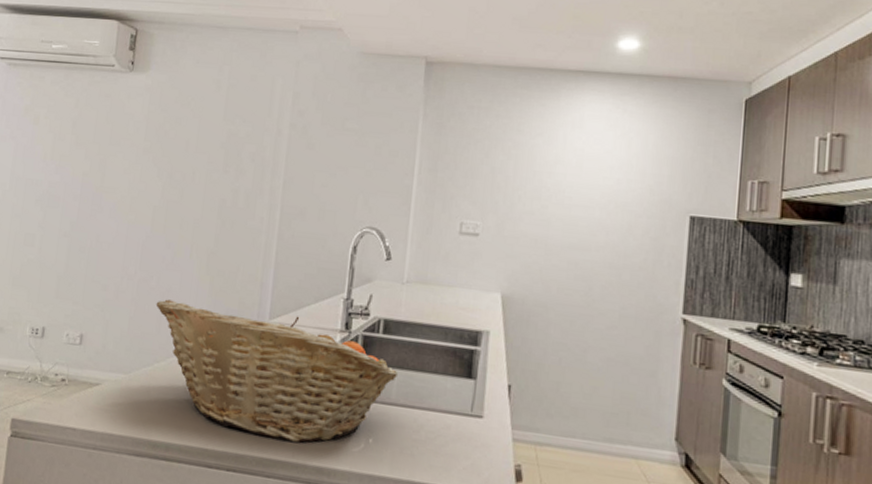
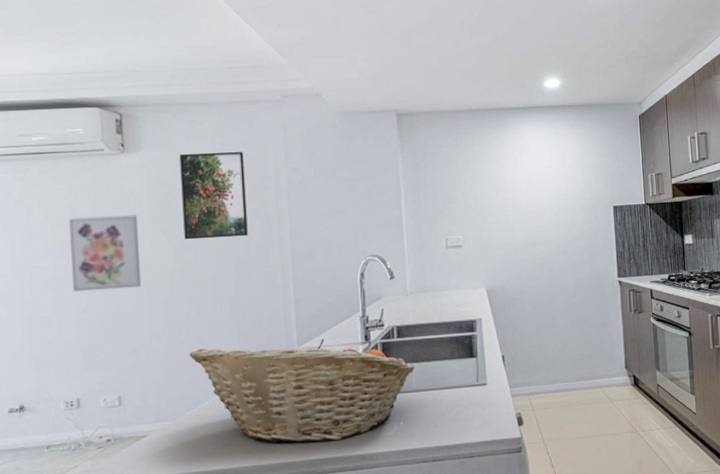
wall art: none [60,134,134,219] -> present [69,214,142,292]
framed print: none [174,79,250,181] -> present [179,151,248,240]

